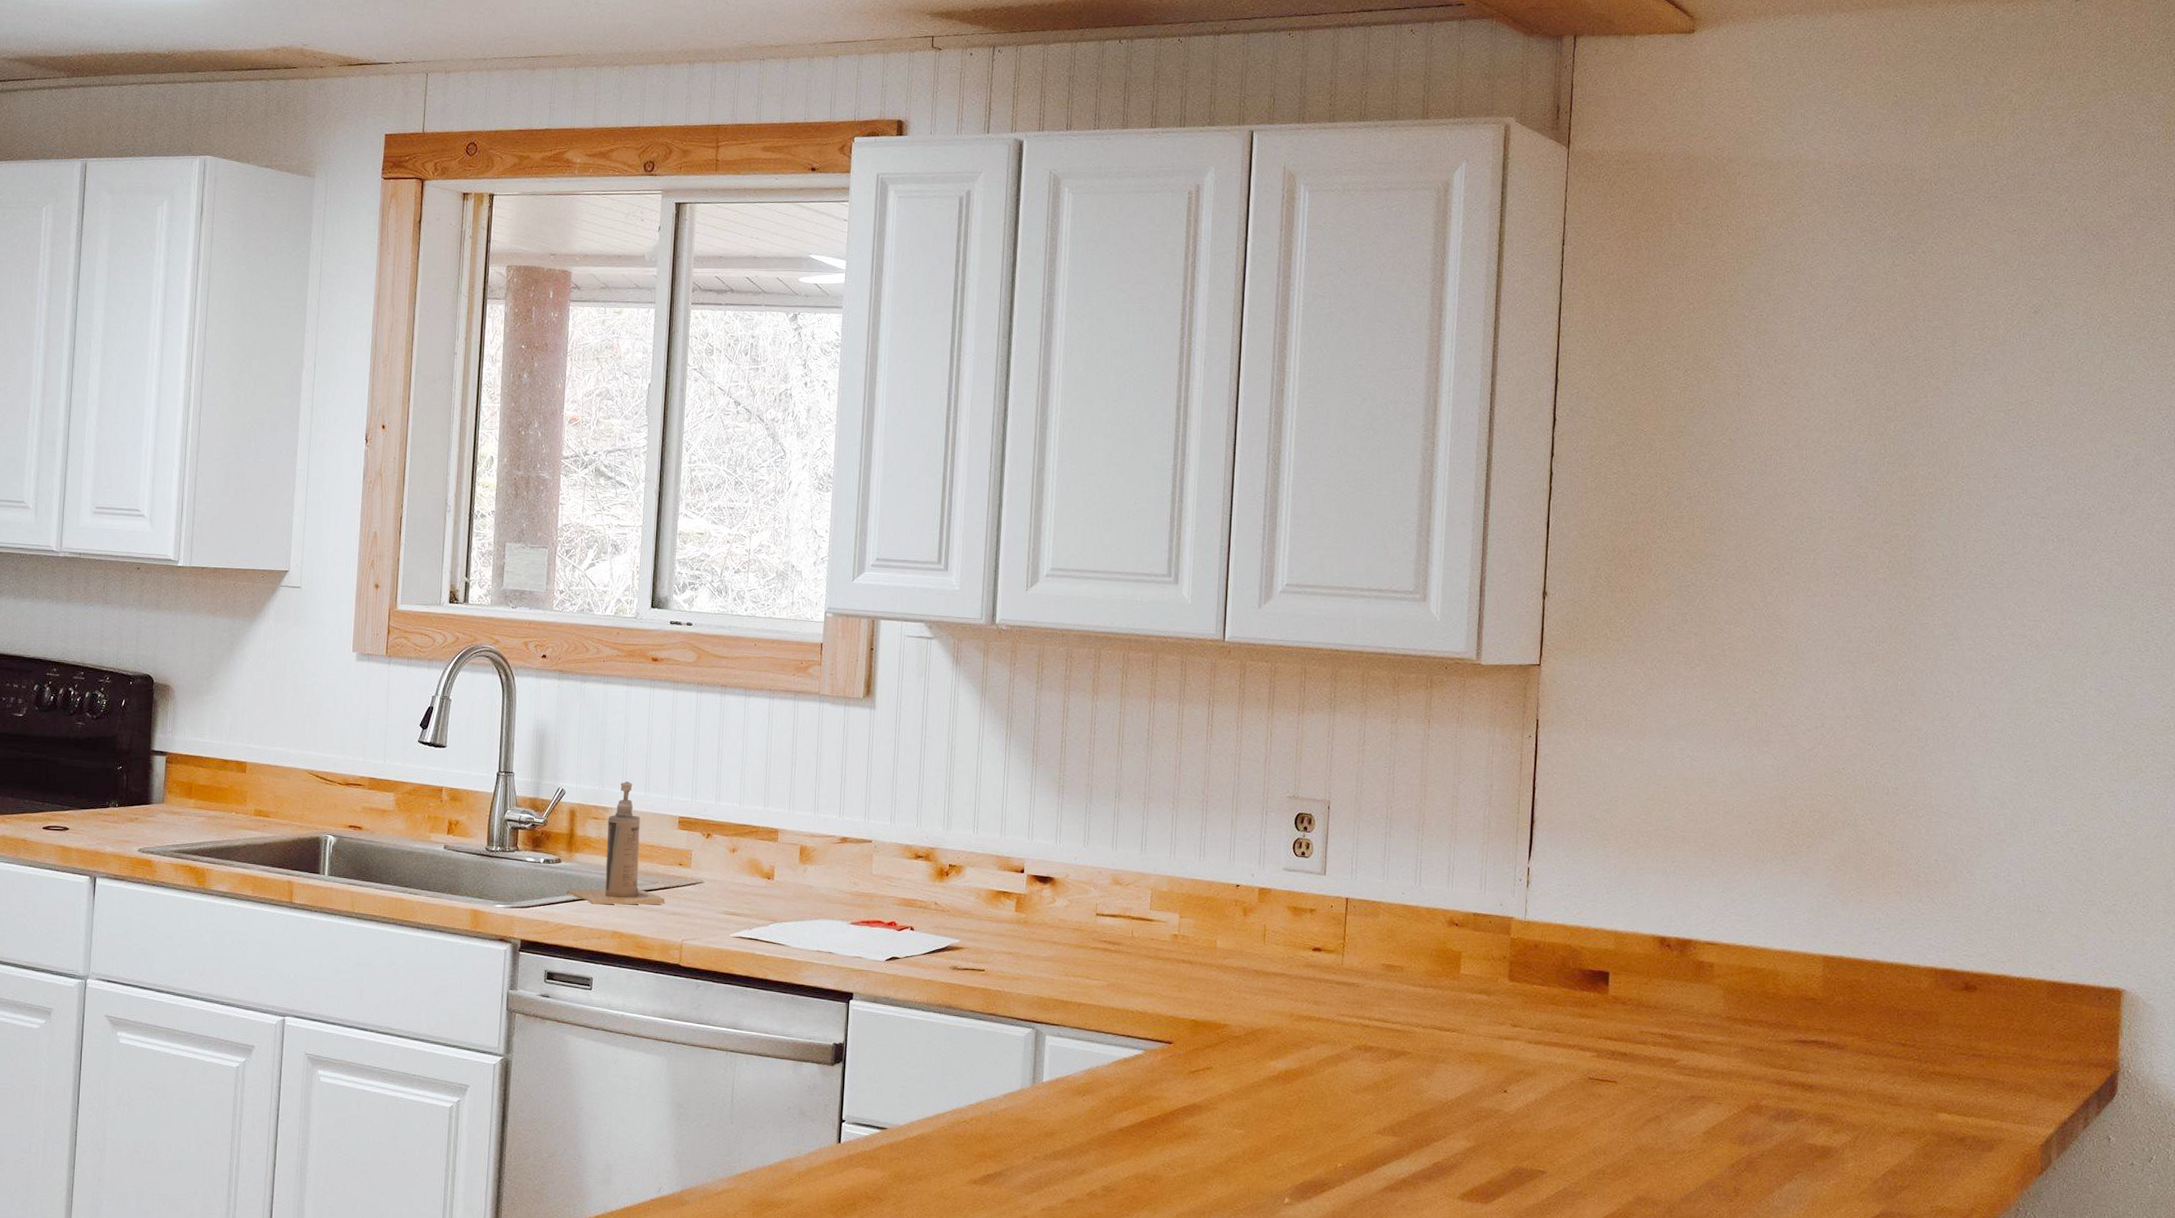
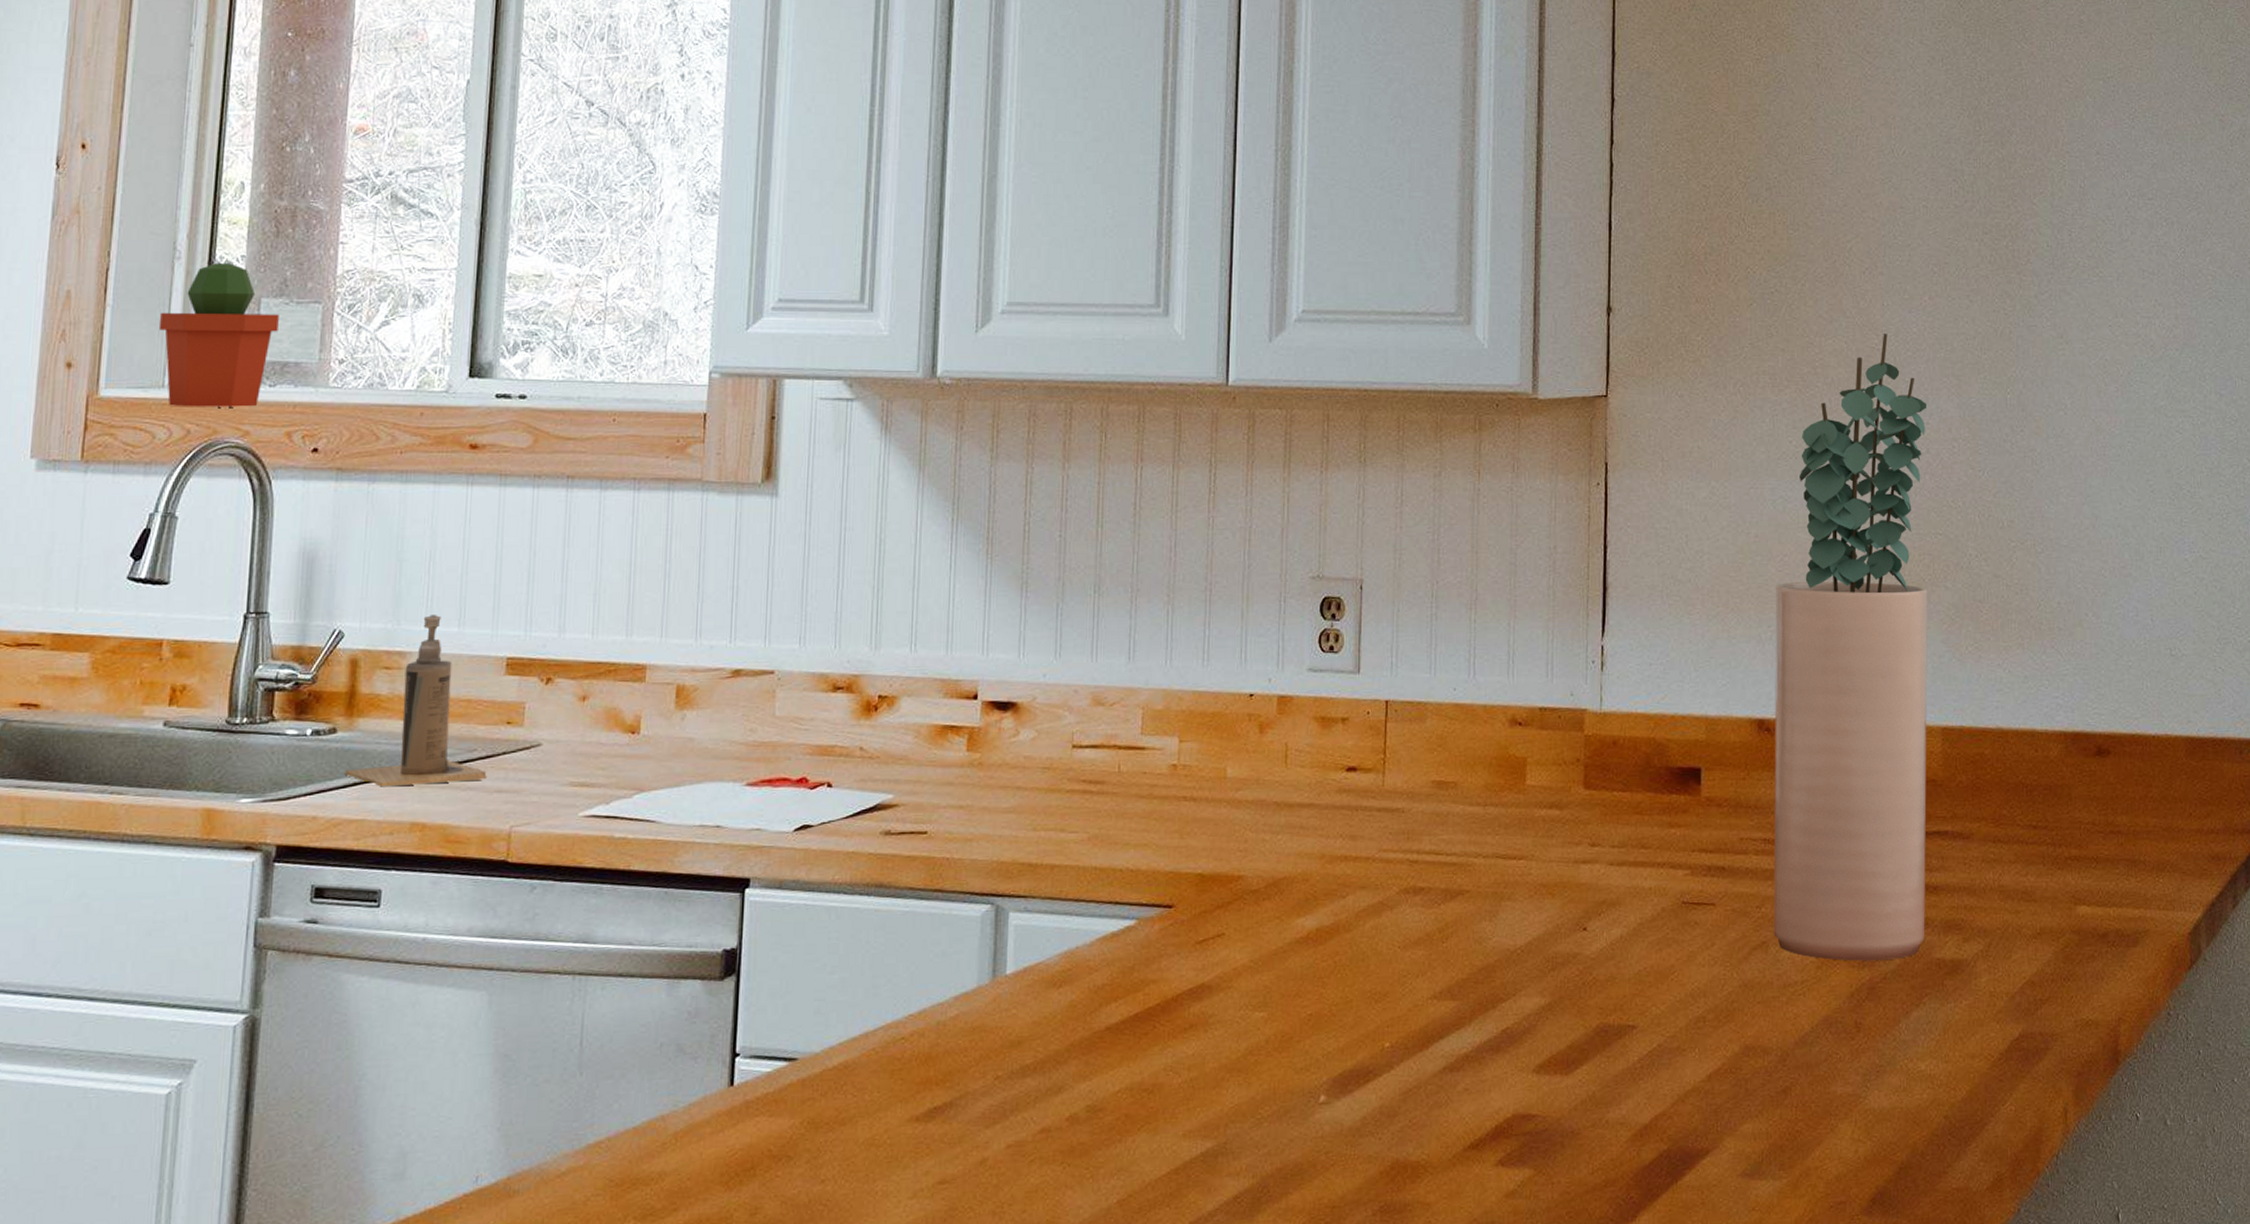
succulent plant: none [436,516,518,623] -> present [158,263,279,407]
vase: none [1666,624,1824,1141] -> present [1773,334,1928,961]

